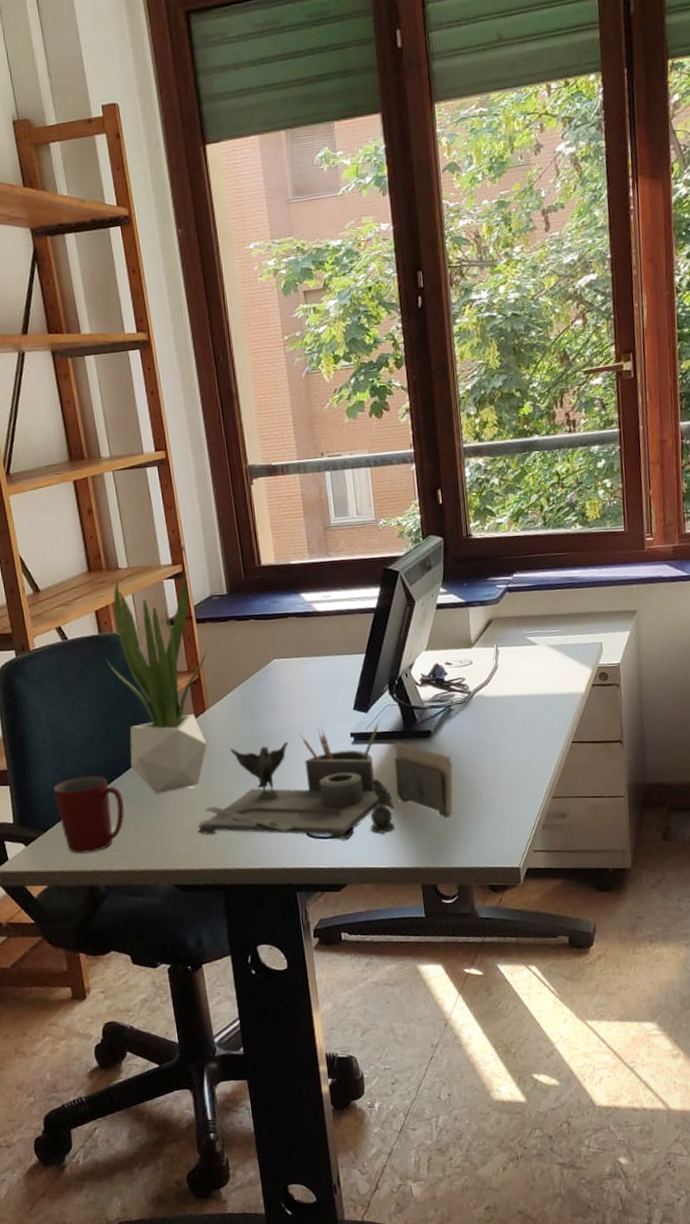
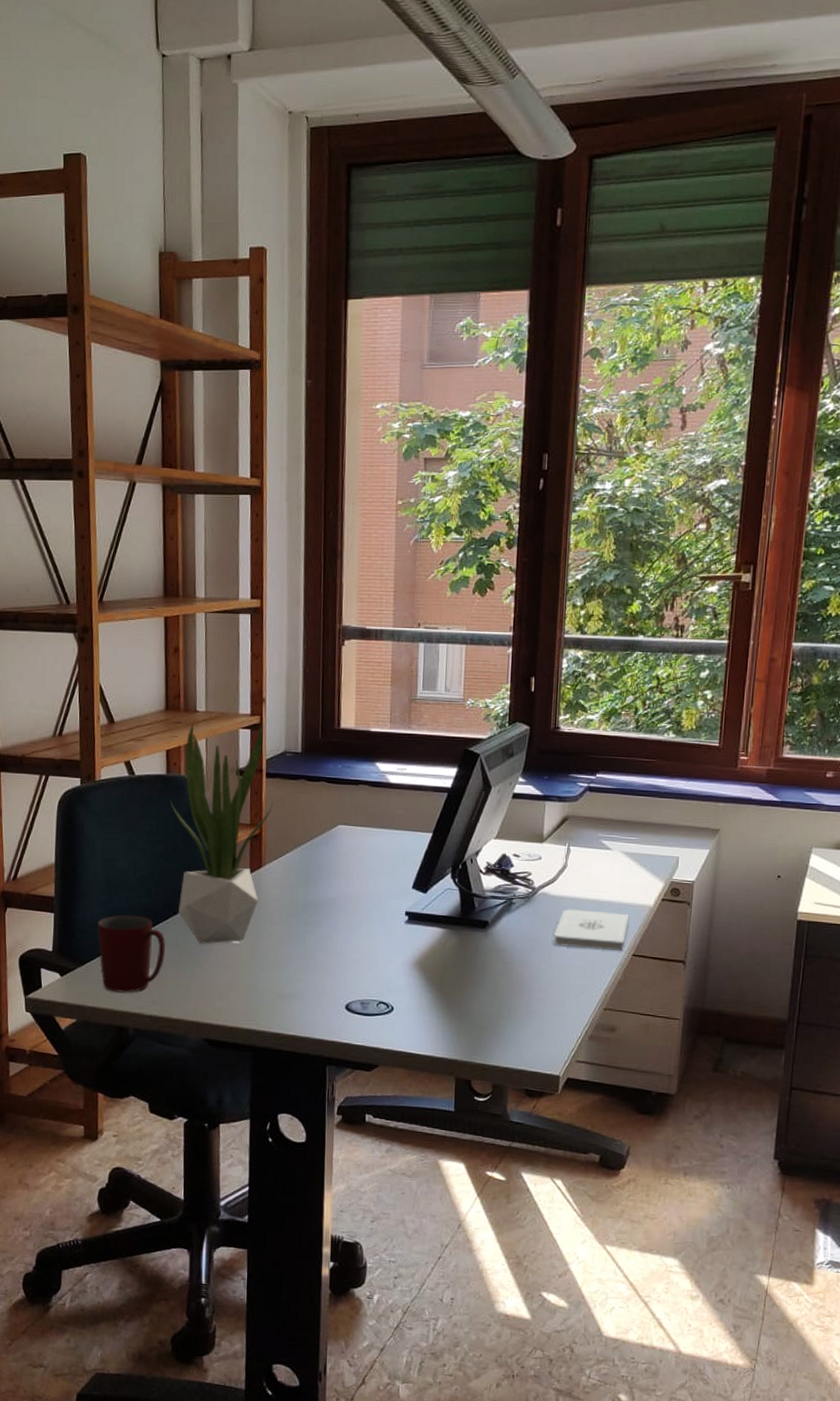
desk organizer: present [197,718,453,839] -> none [235,900,505,1020]
notepad: none [495,703,564,744] -> present [553,909,630,952]

